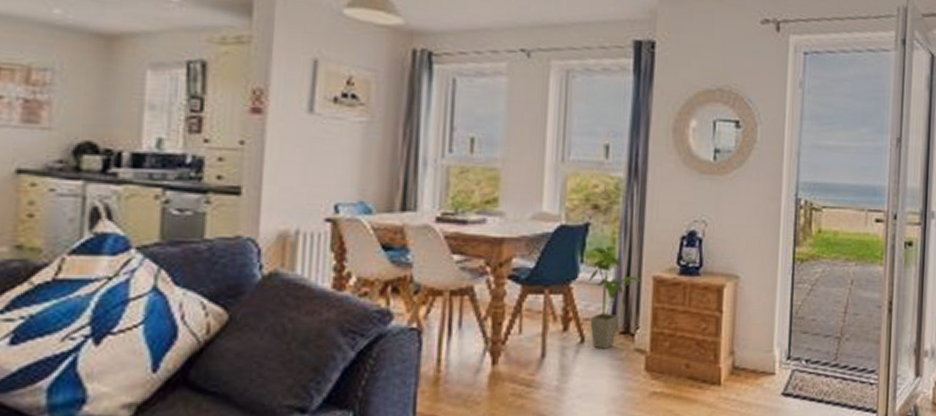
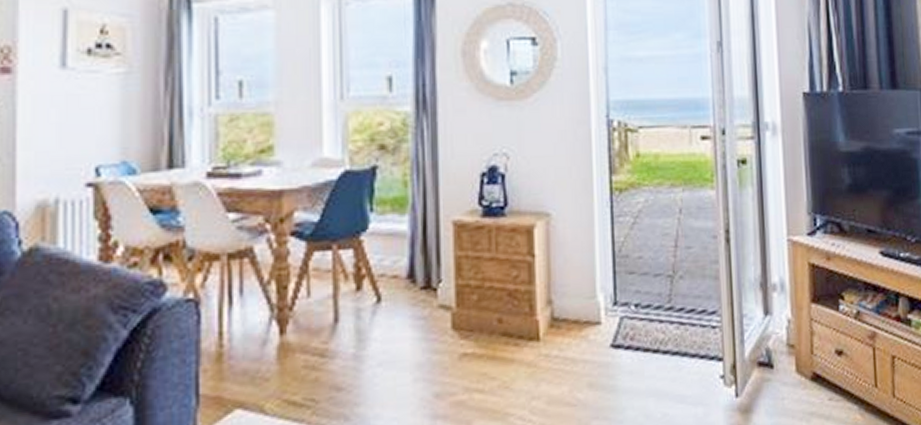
house plant: present [588,246,643,349] -> none [380,189,441,308]

